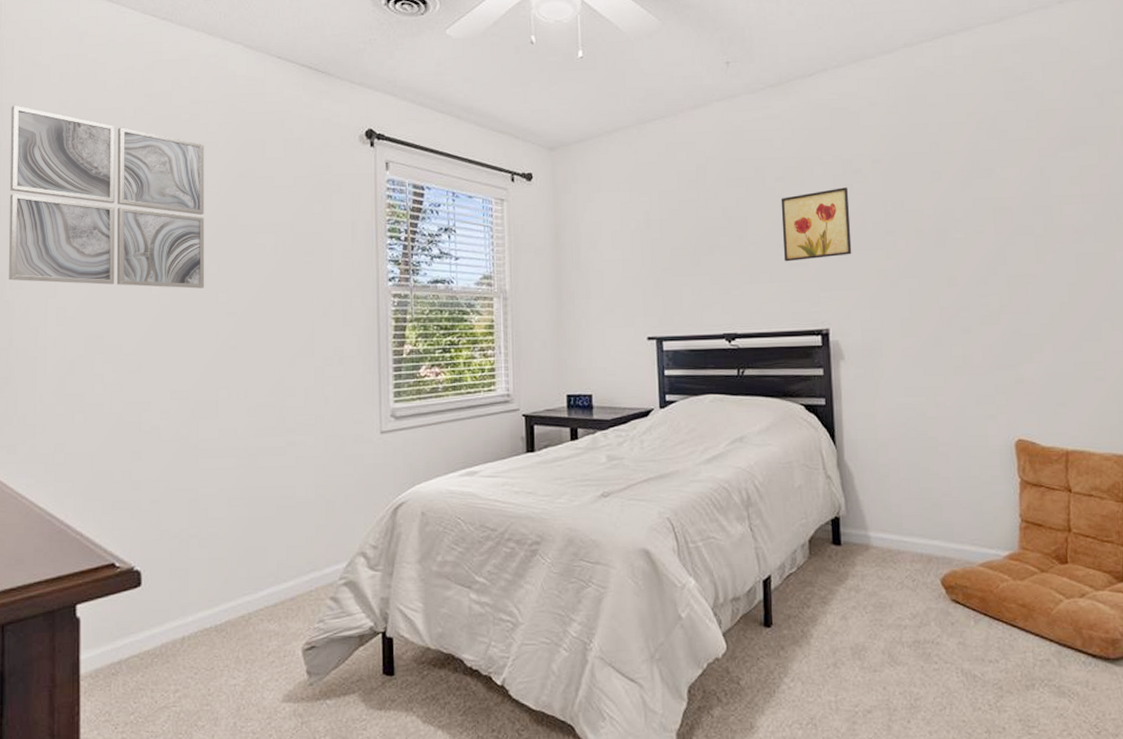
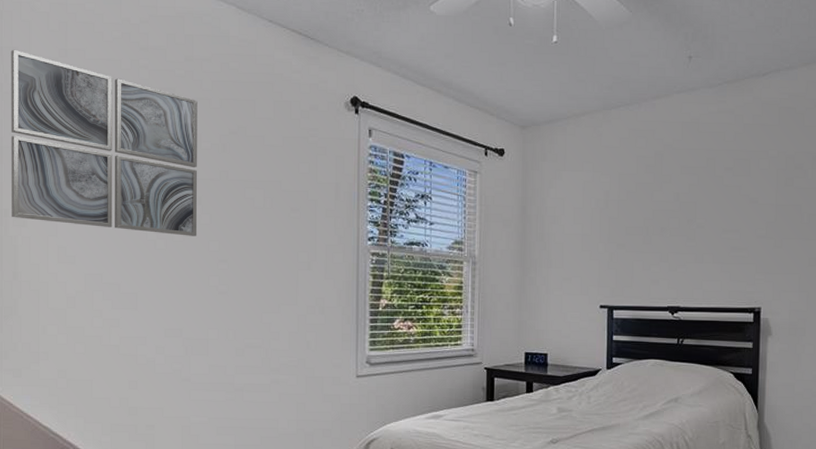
wall art: present [780,187,852,262] -> none [726,181,789,246]

